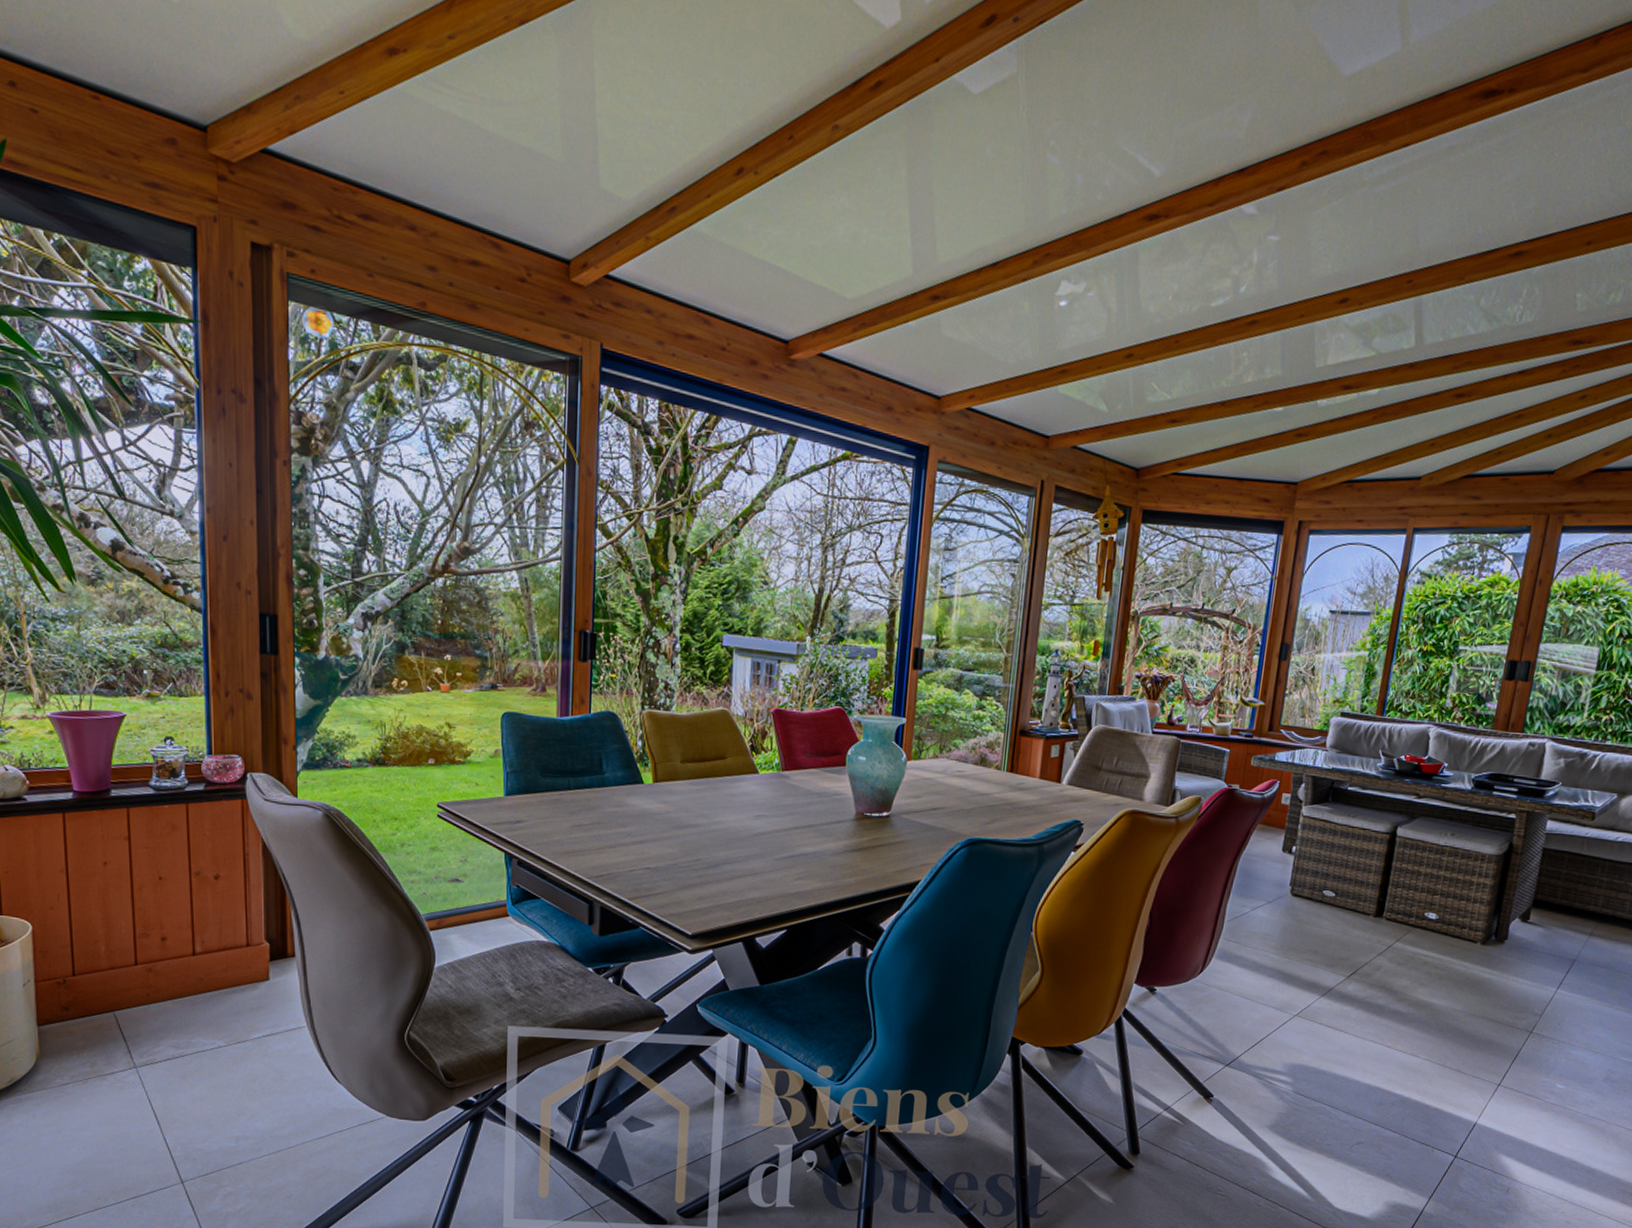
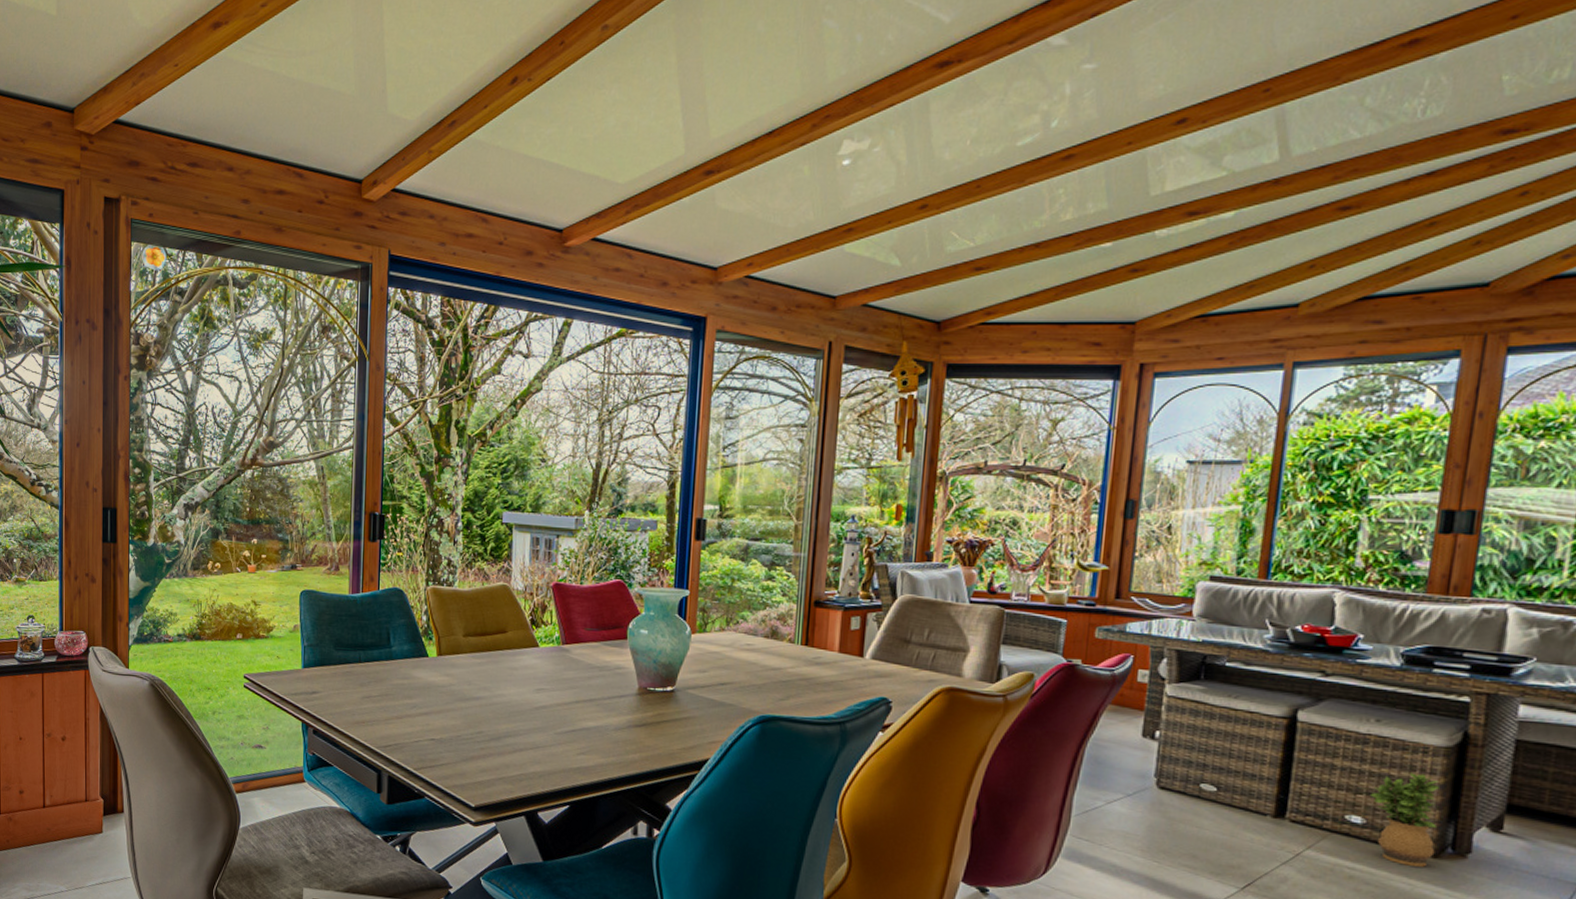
potted plant: none [1443,876,1490,952] -> present [1371,773,1439,867]

